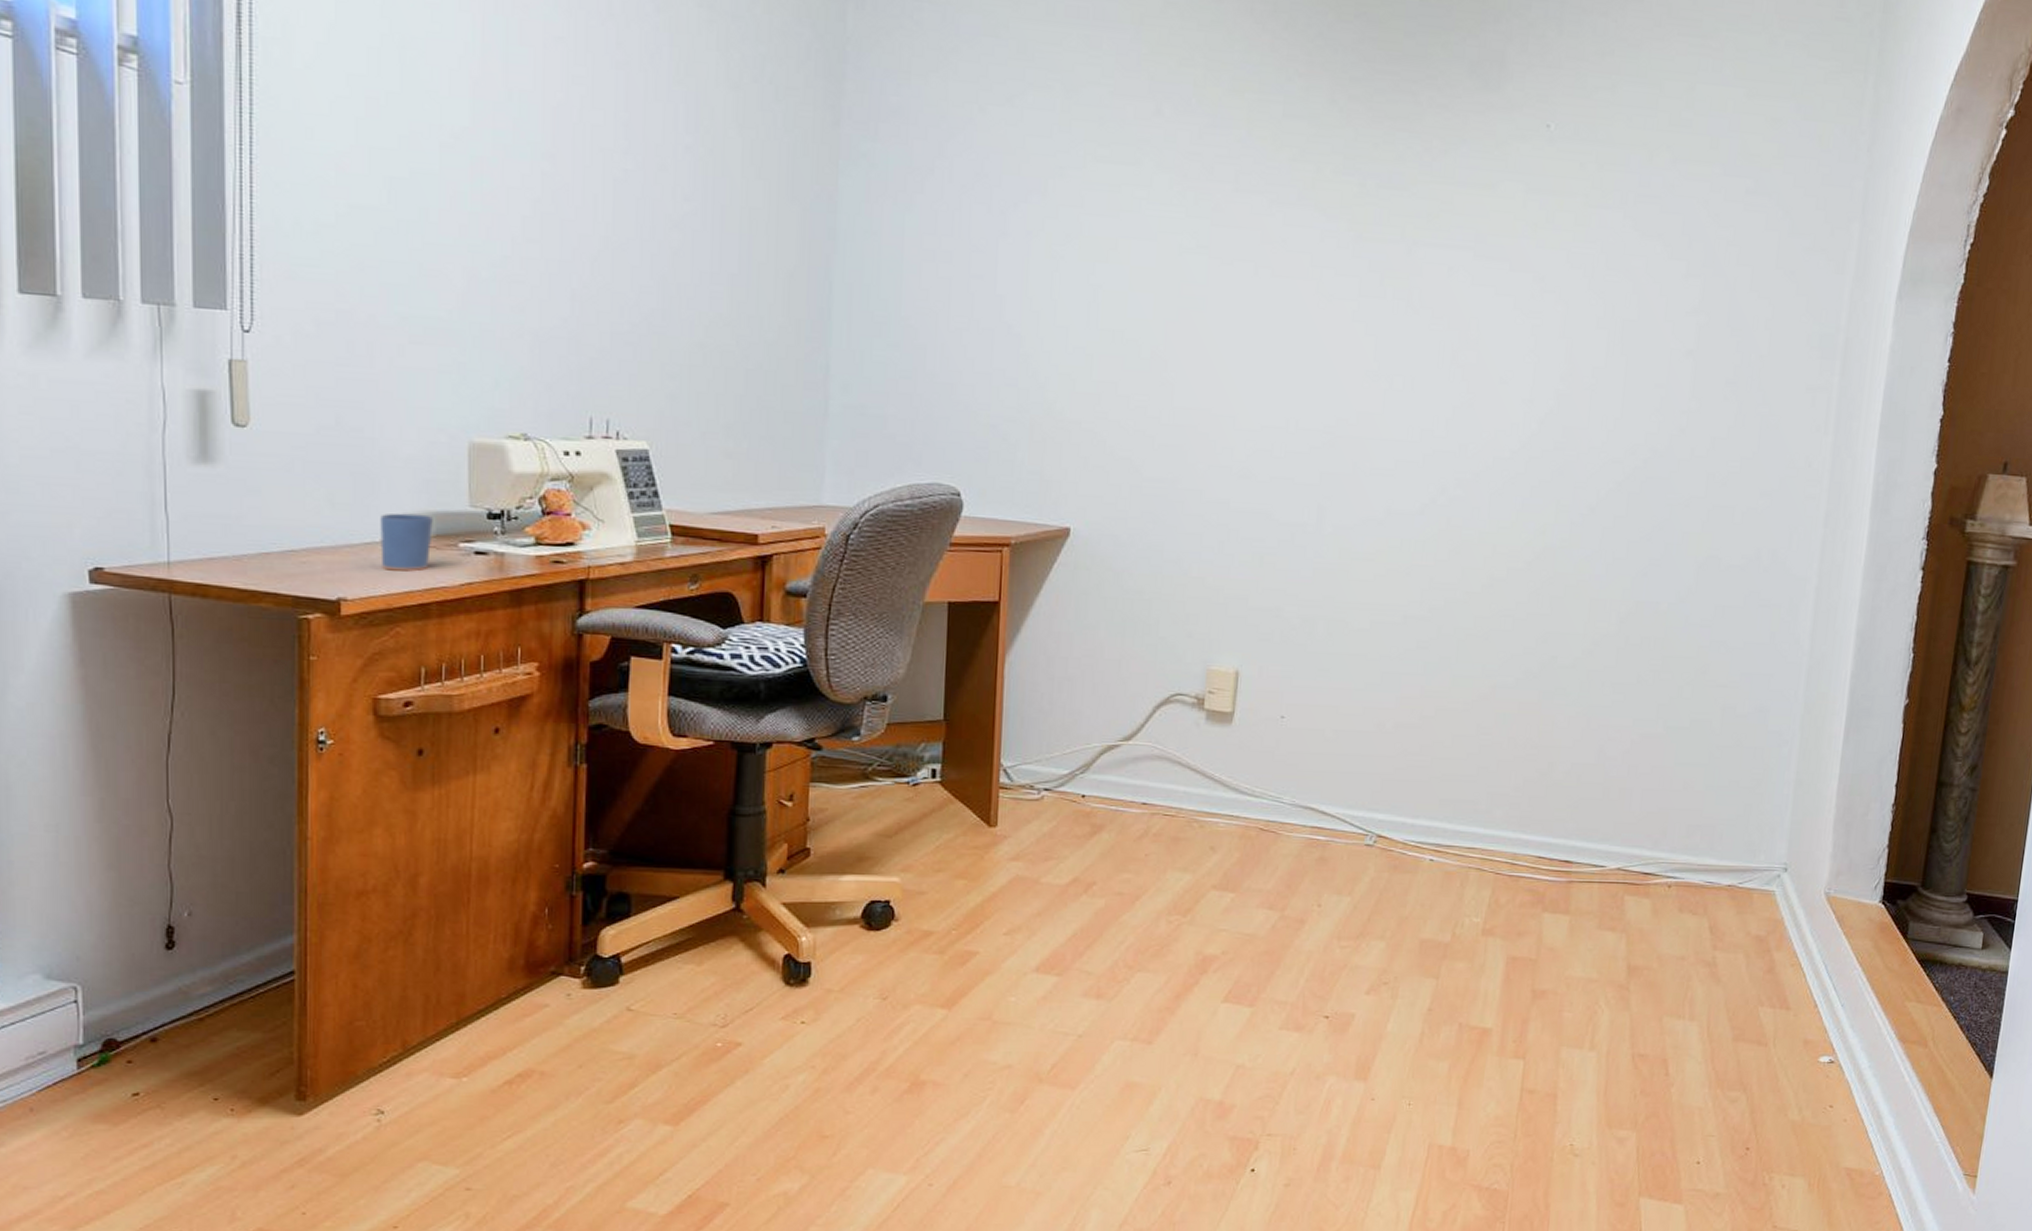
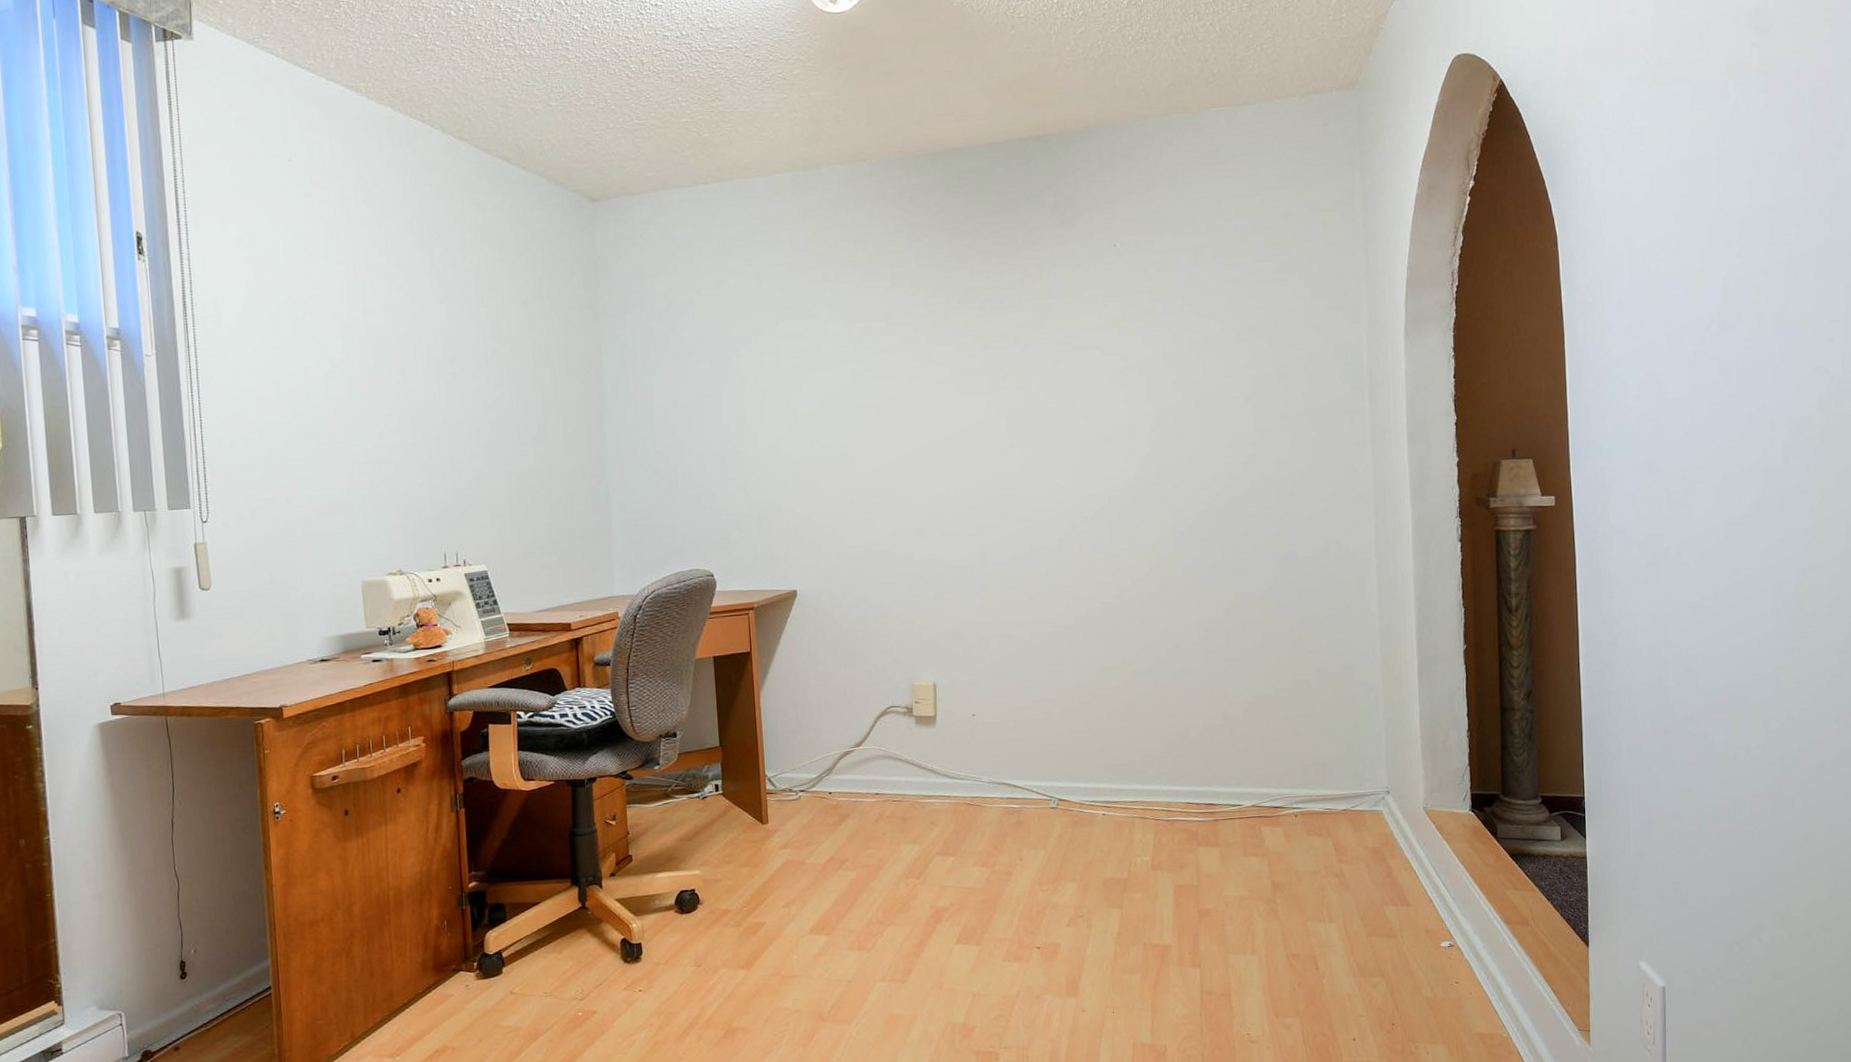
mug: present [380,513,433,572] -> none [305,637,342,681]

